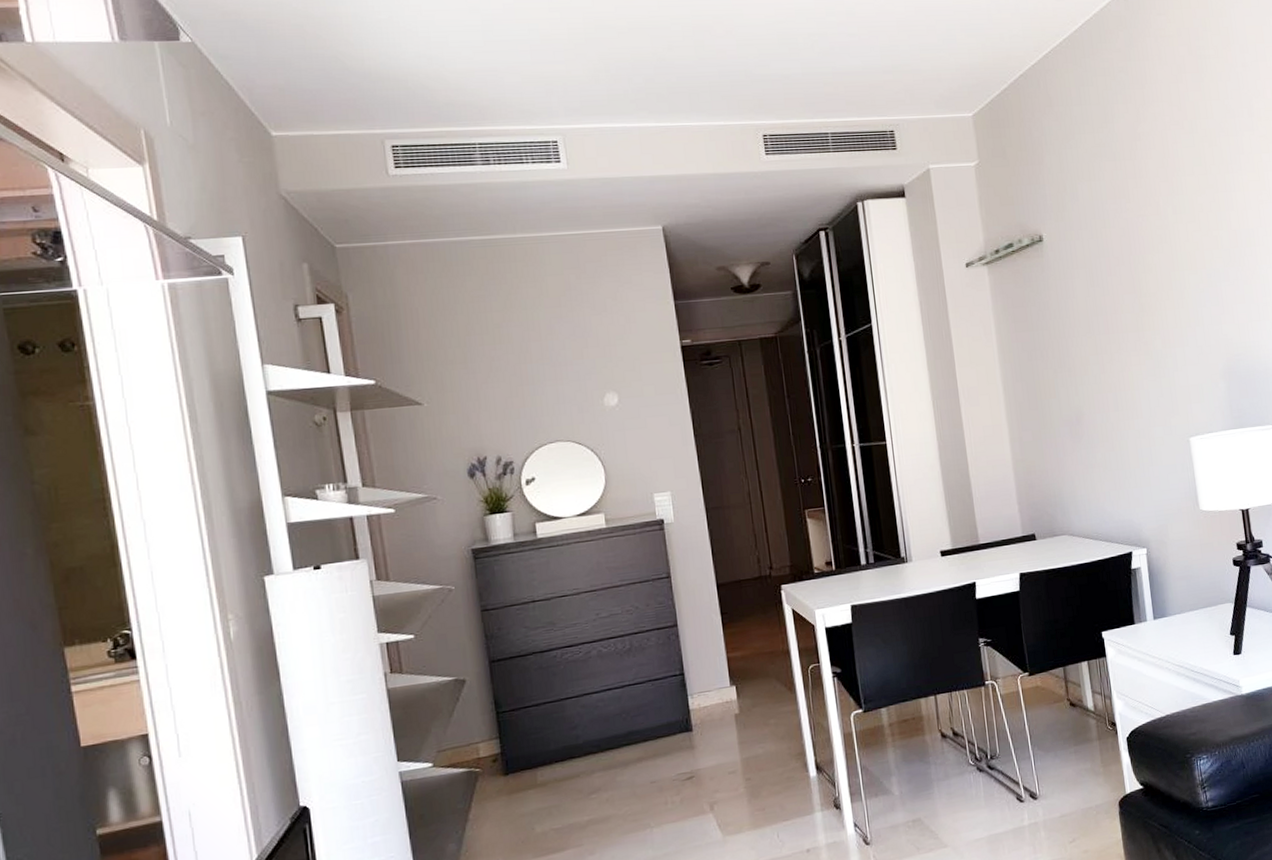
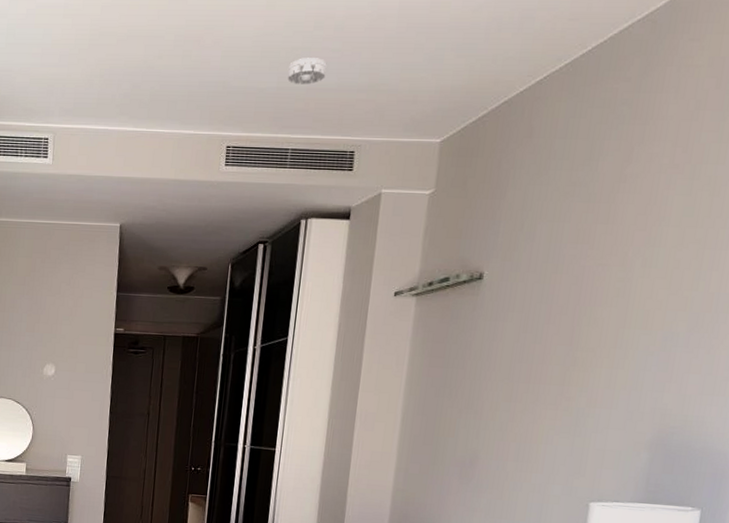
smoke detector: none [809,43,849,69] -> present [287,58,327,85]

